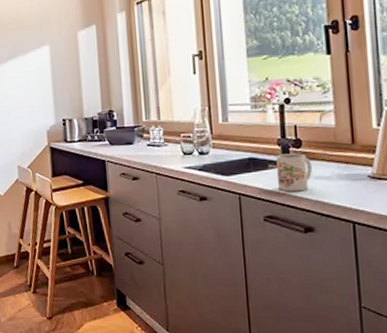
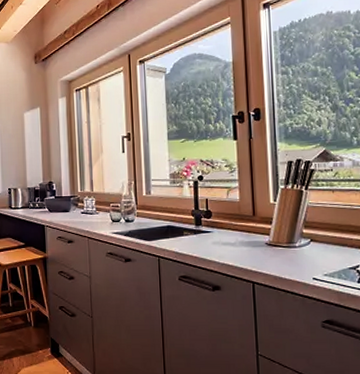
mug: present [276,153,312,192] -> none [190,223,220,256]

